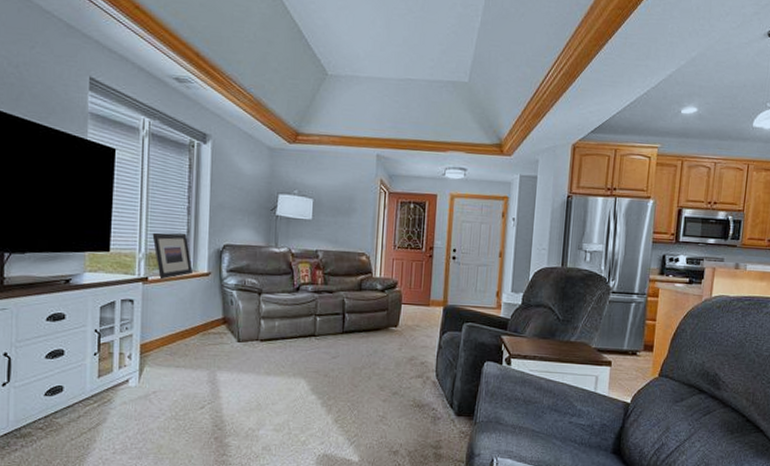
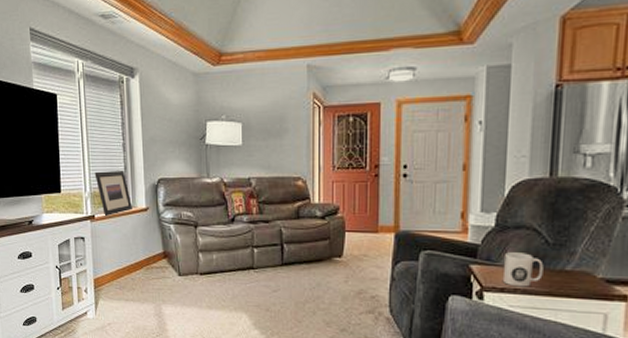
mug: none [525,326,555,355] -> present [502,252,544,287]

